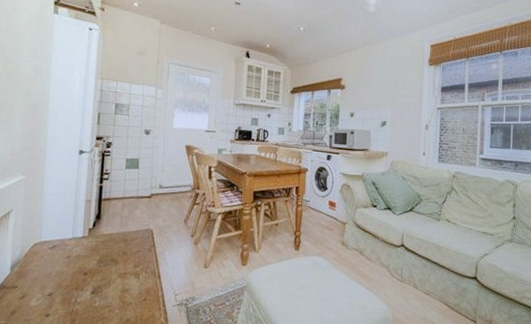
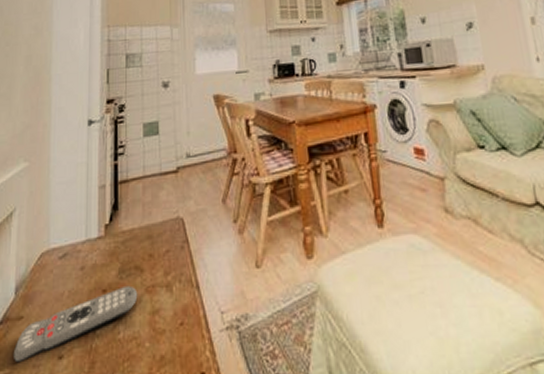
remote control: none [8,271,112,317] -> present [14,285,138,363]

